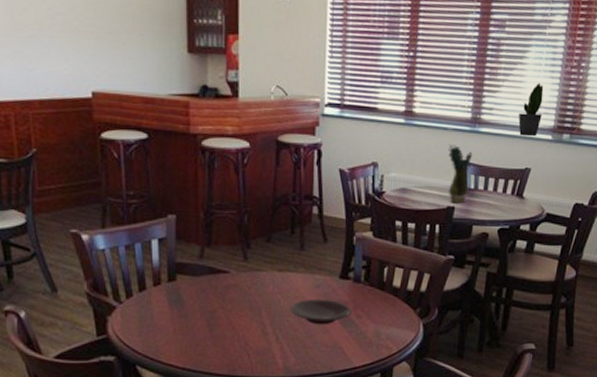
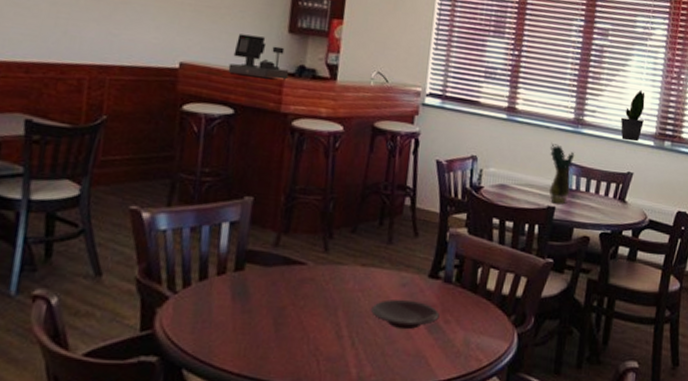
cash register: none [137,58,193,103] -> present [228,34,289,80]

